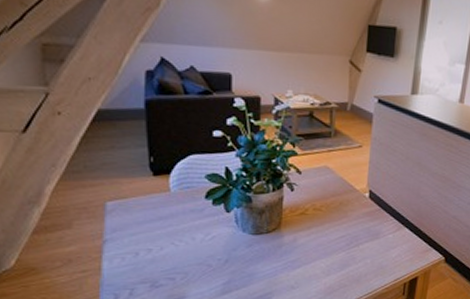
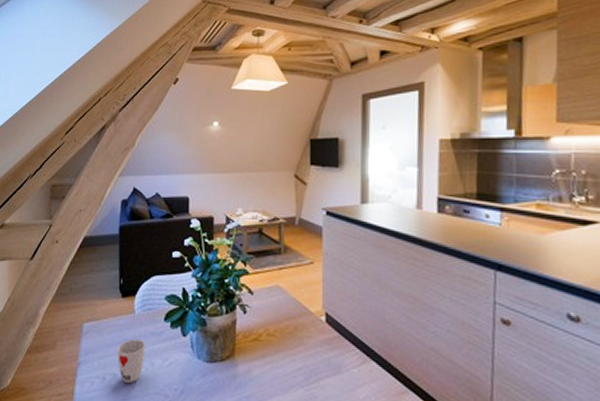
cup: none [152,217,184,256] -> present [117,339,145,383]

